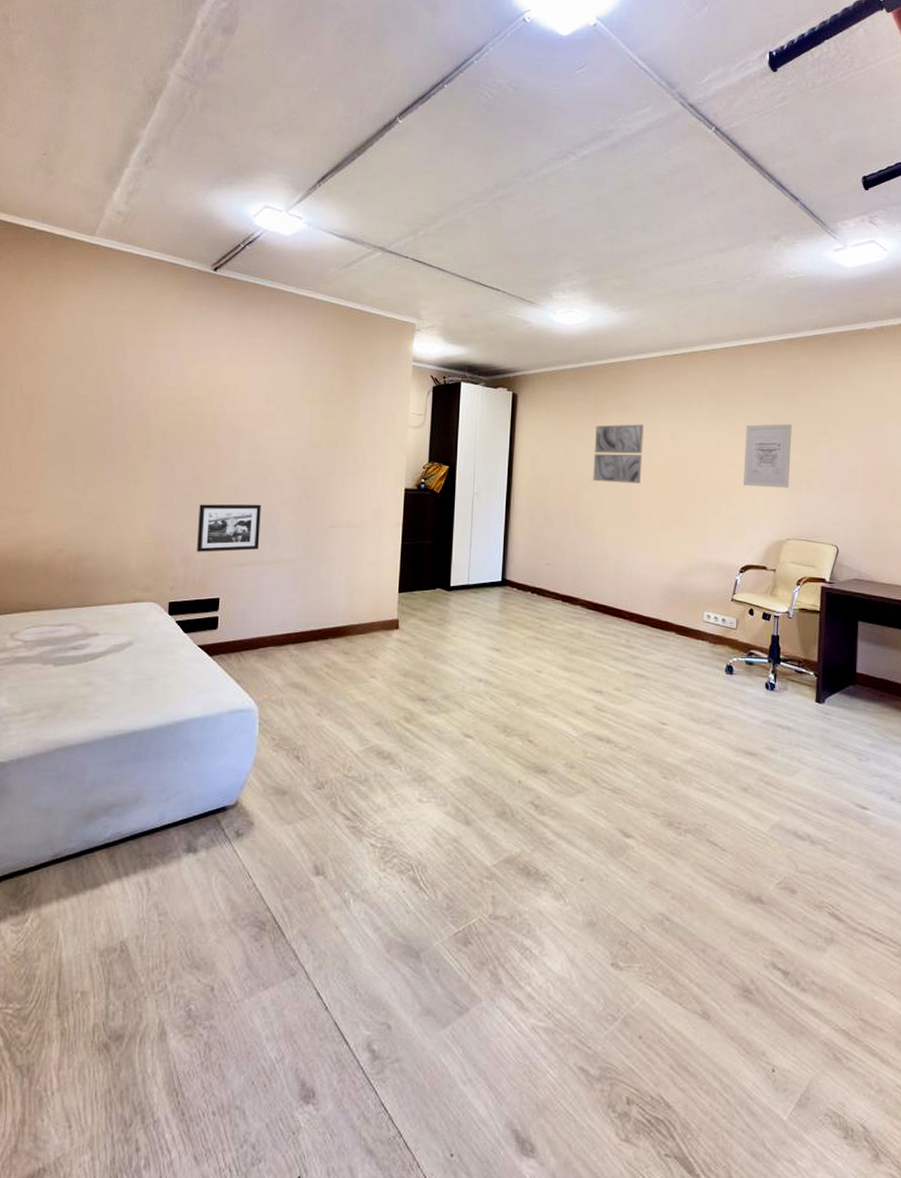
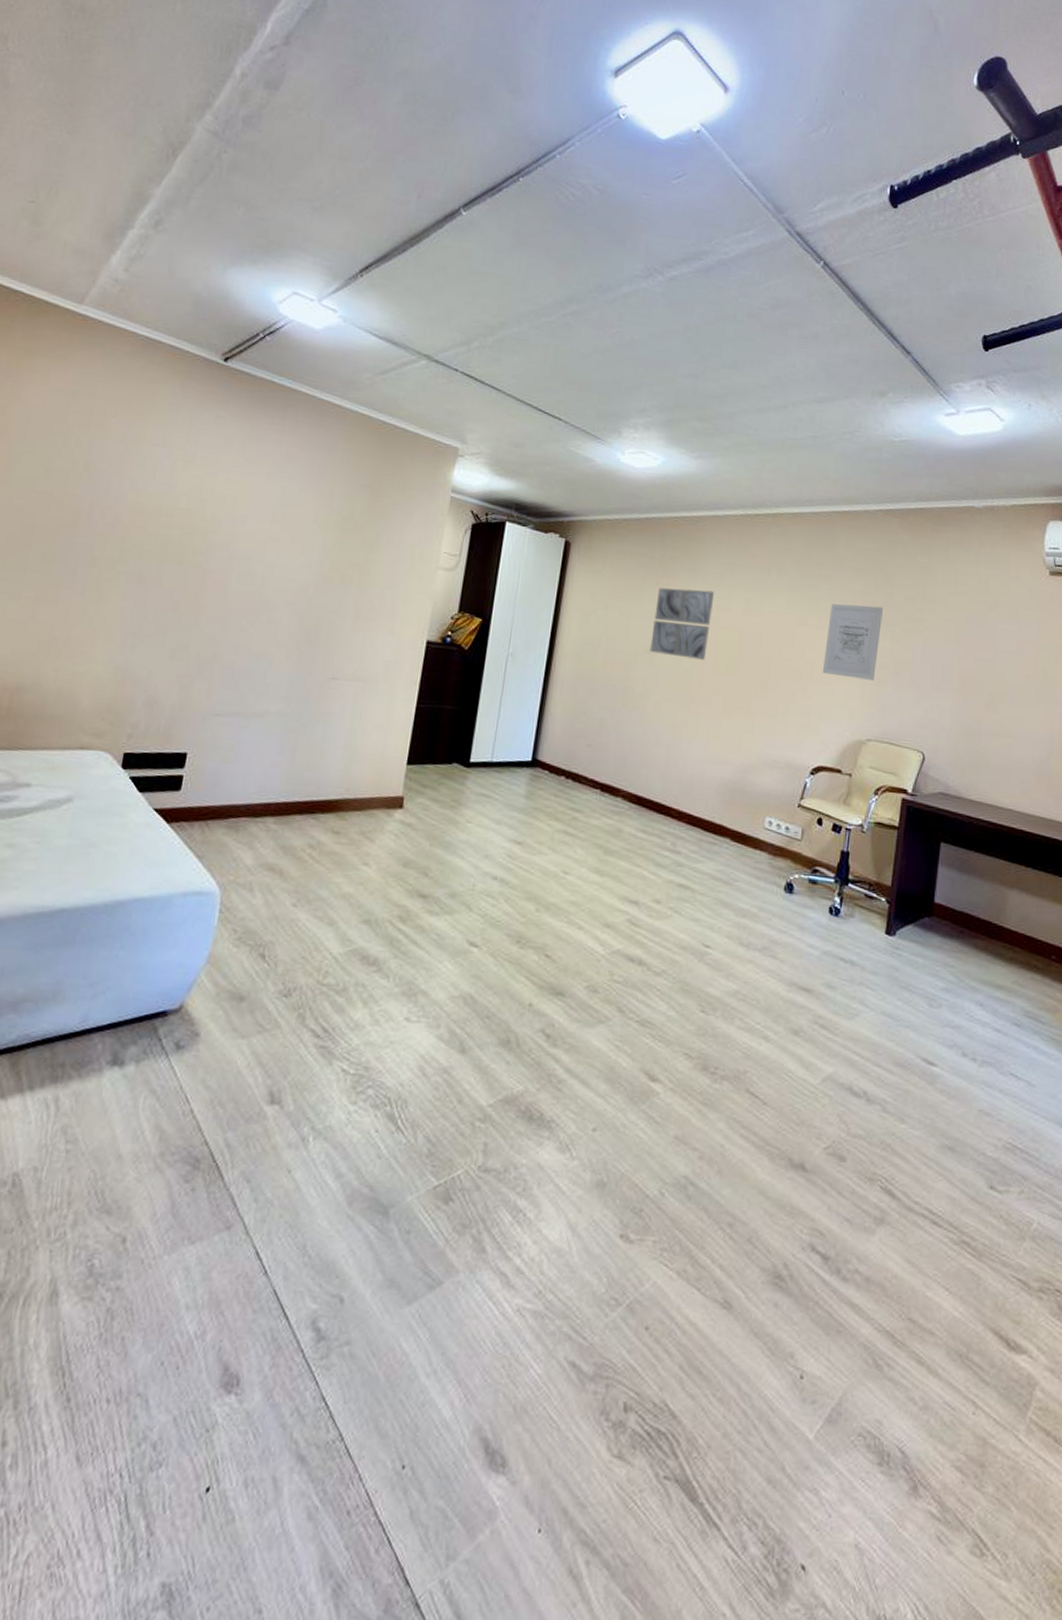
picture frame: present [197,504,261,552] -> none [165,637,251,699]

